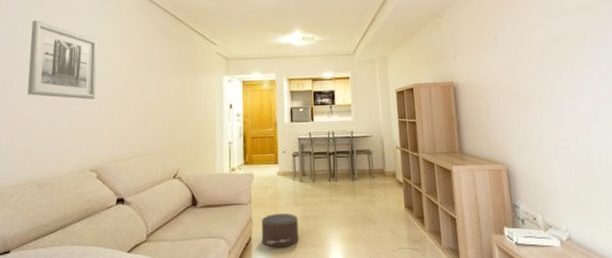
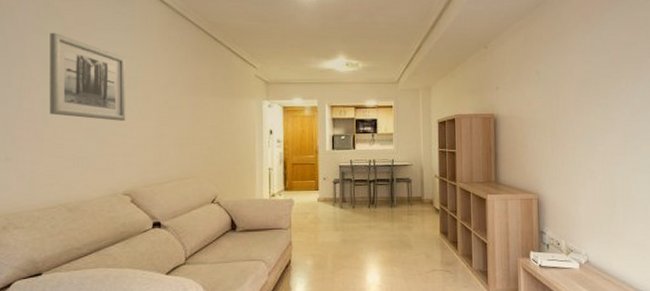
pouf: present [261,213,299,248] -> none [300,237,337,270]

